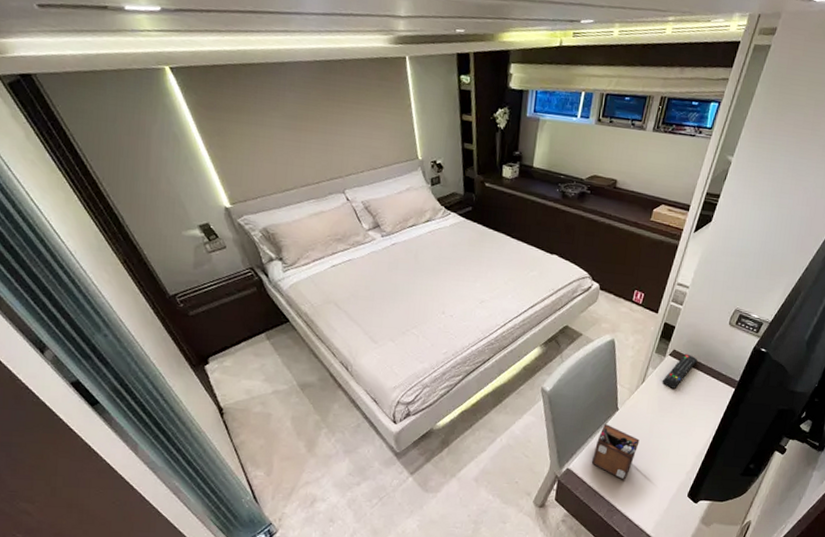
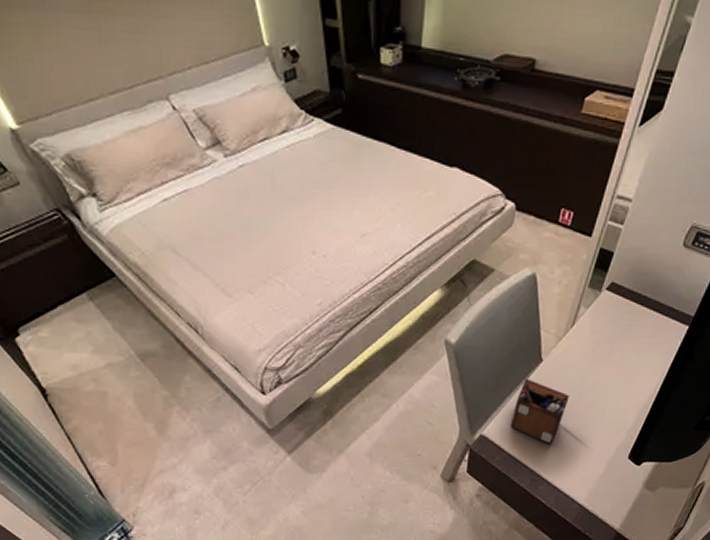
remote control: present [662,353,698,389] -> none [596,286,643,331]

